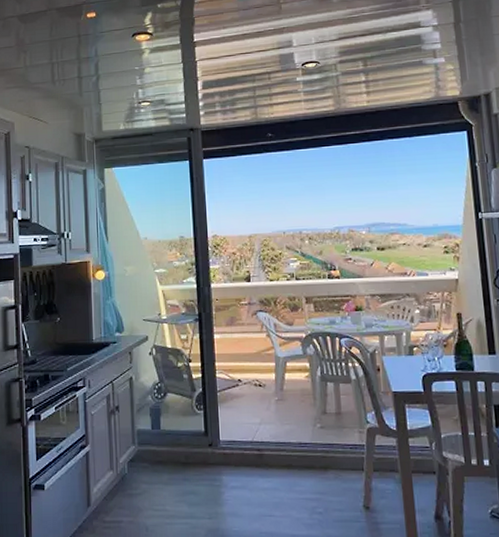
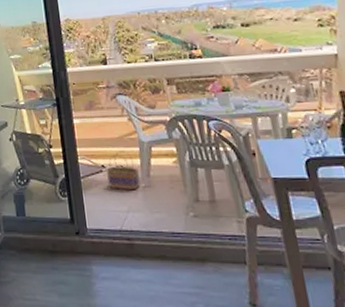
basket: none [243,365,274,404] -> present [107,150,141,191]

